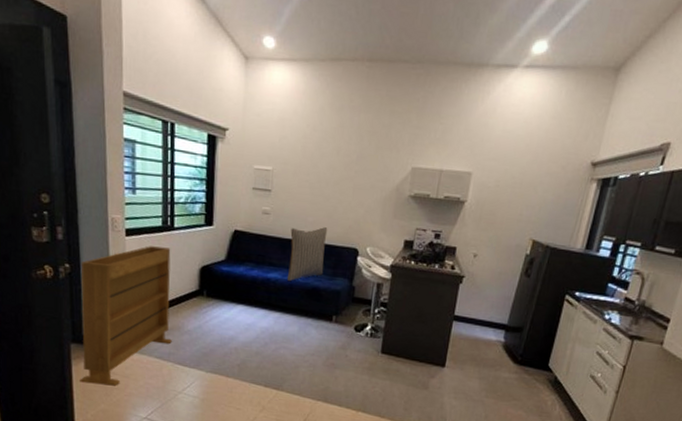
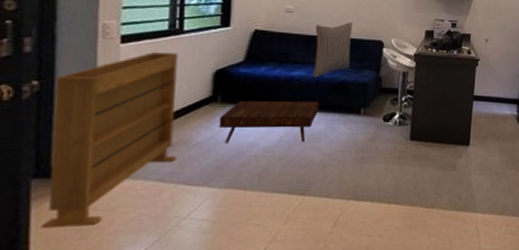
coffee table: none [205,296,293,342] -> present [218,100,320,143]

